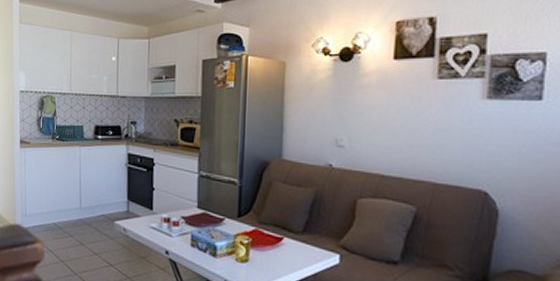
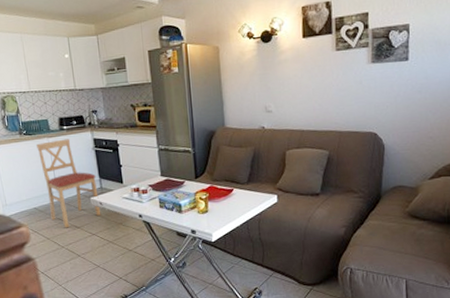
chair: none [67,149,125,253] -> present [36,138,100,228]

